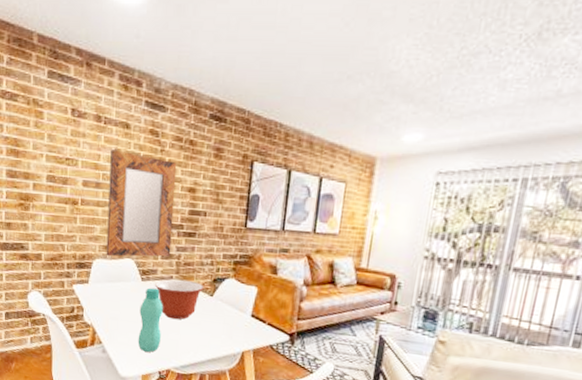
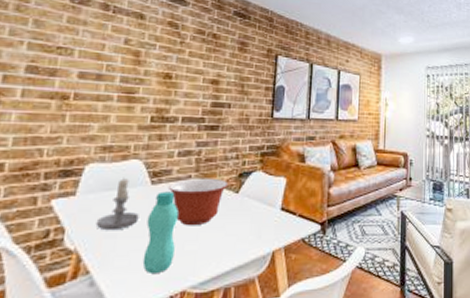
candle: none [103,272,134,314] -> present [96,177,139,231]
home mirror: present [106,149,177,257] -> none [104,39,199,159]

